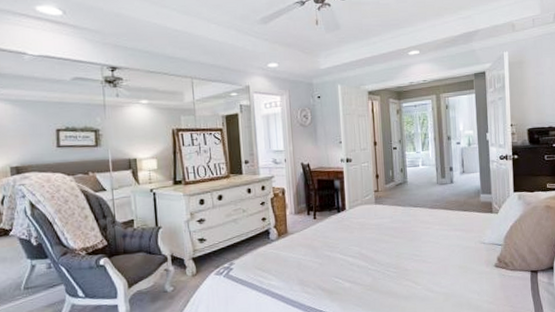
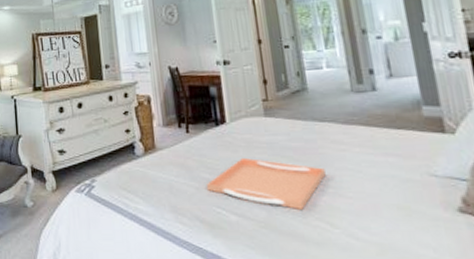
serving tray: none [328,237,415,275] -> present [207,157,326,211]

